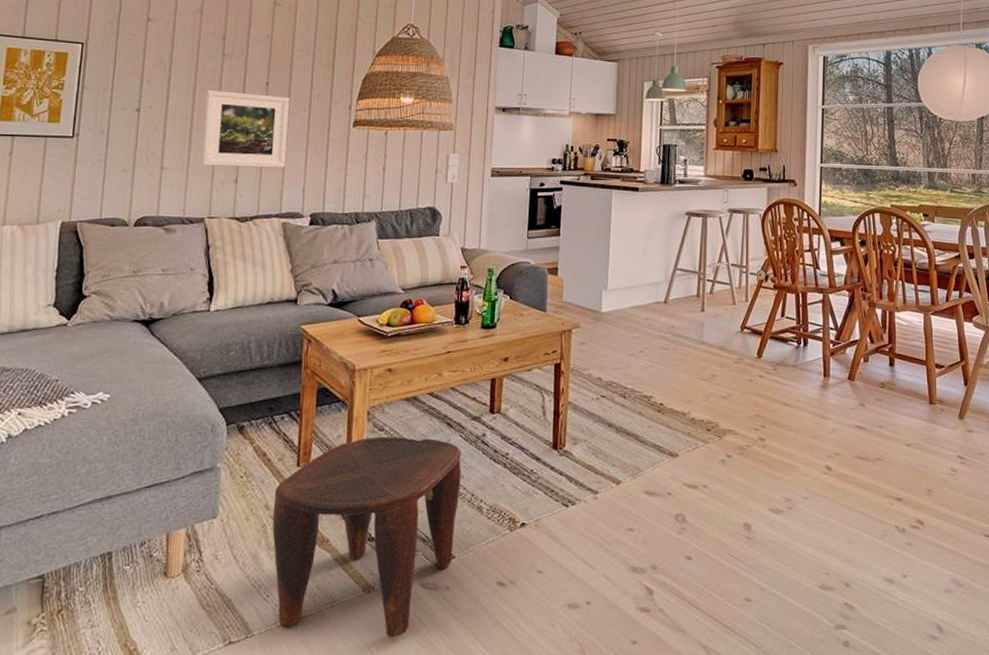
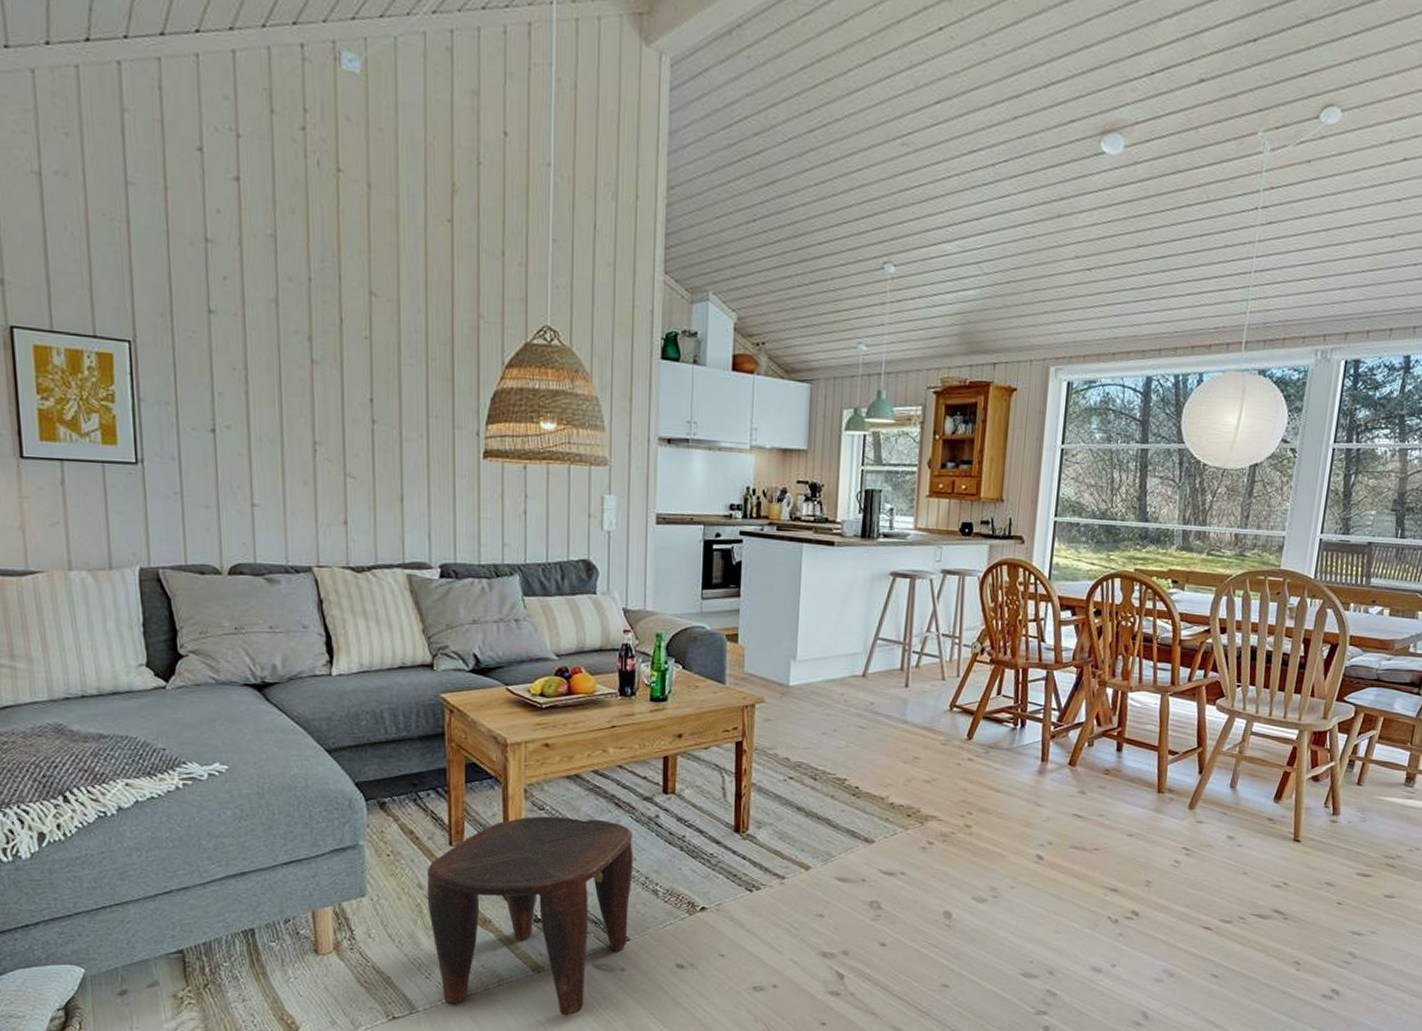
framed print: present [202,90,290,168] -> none [297,407,403,508]

